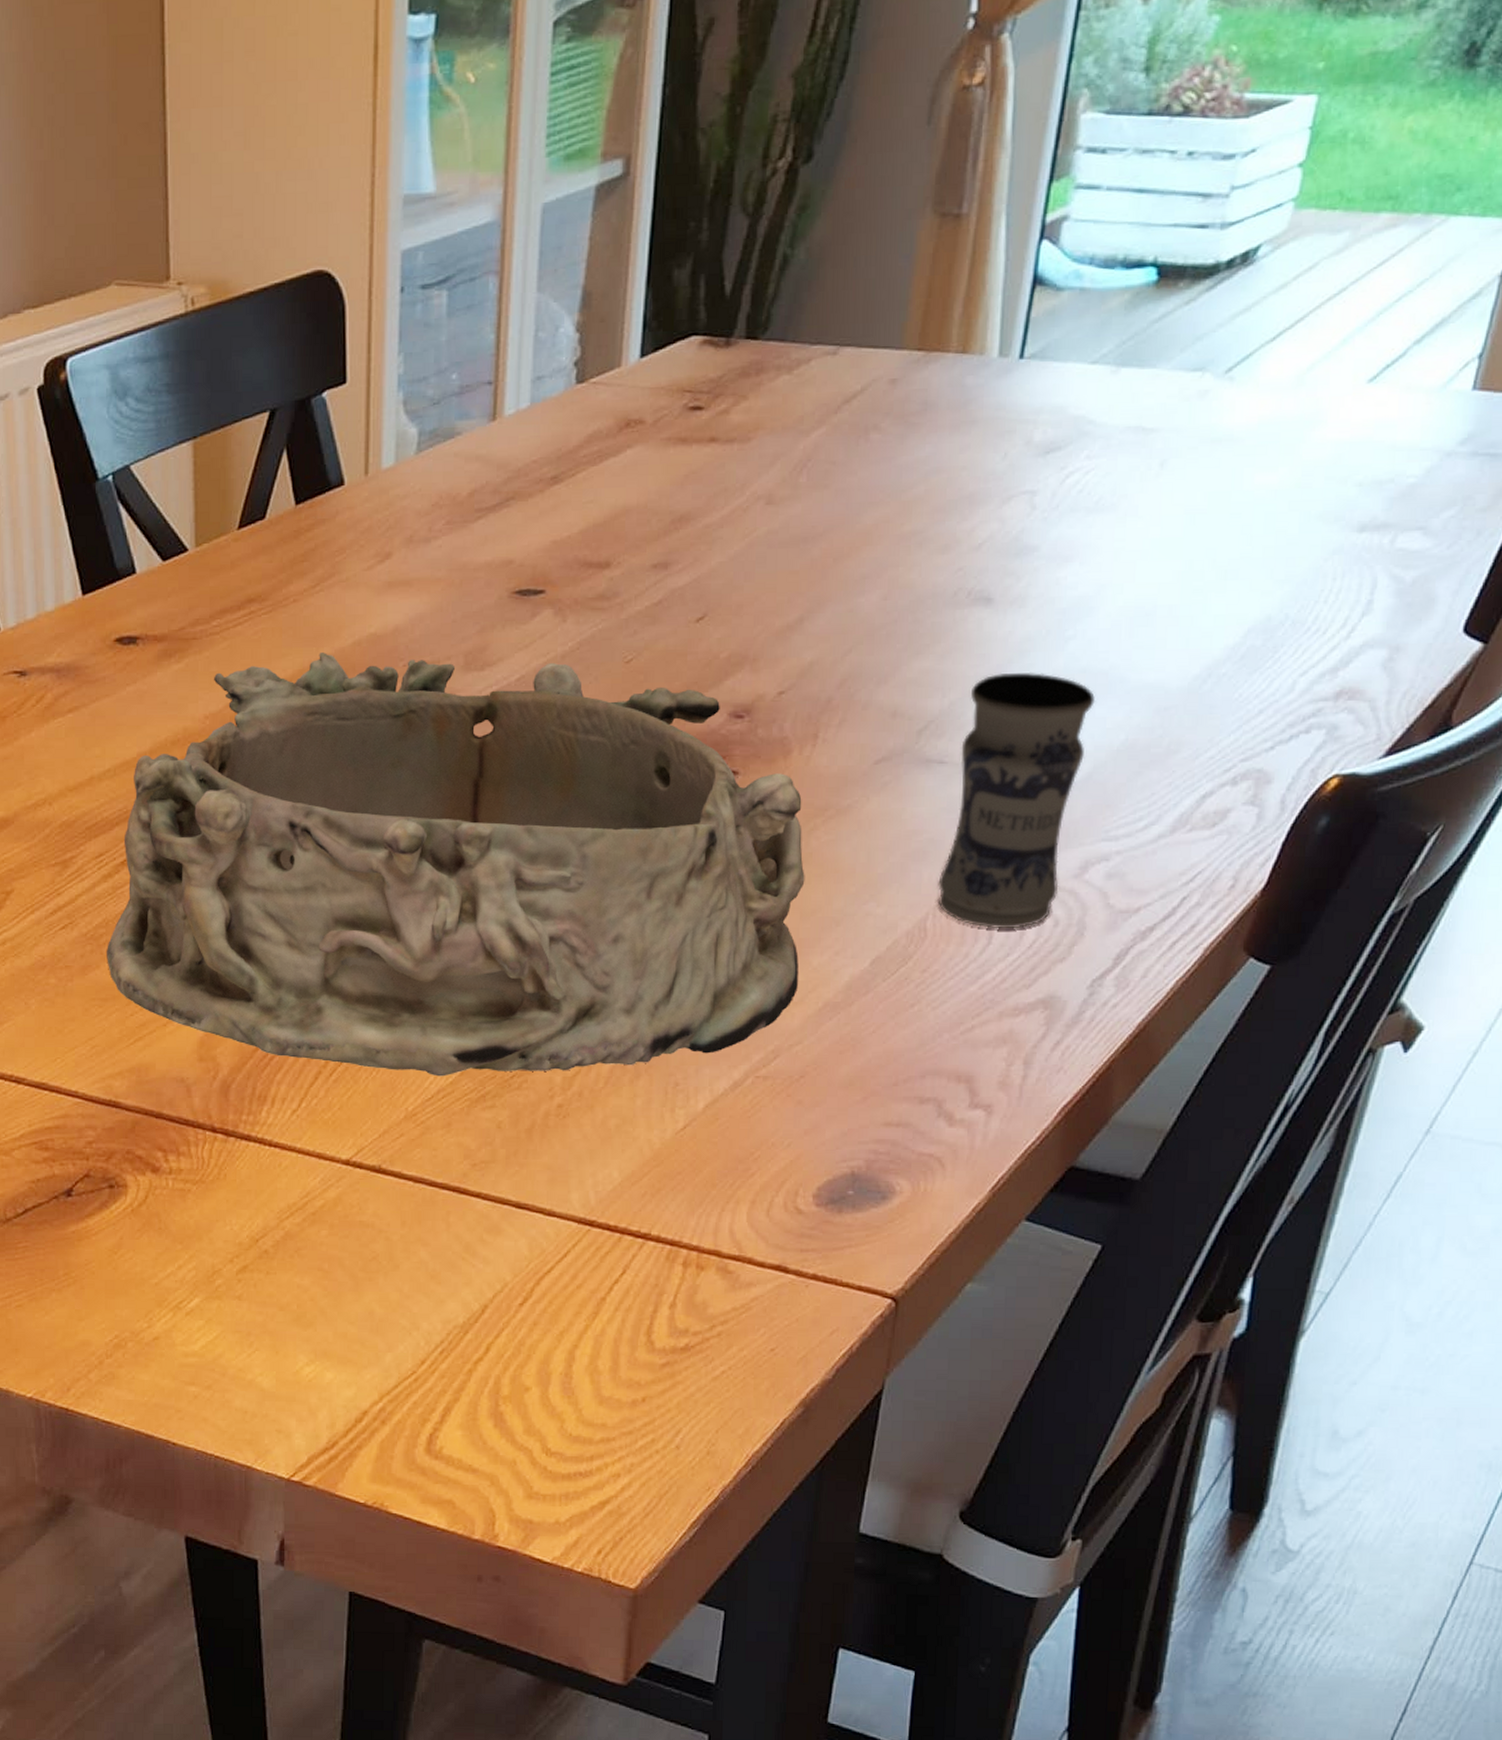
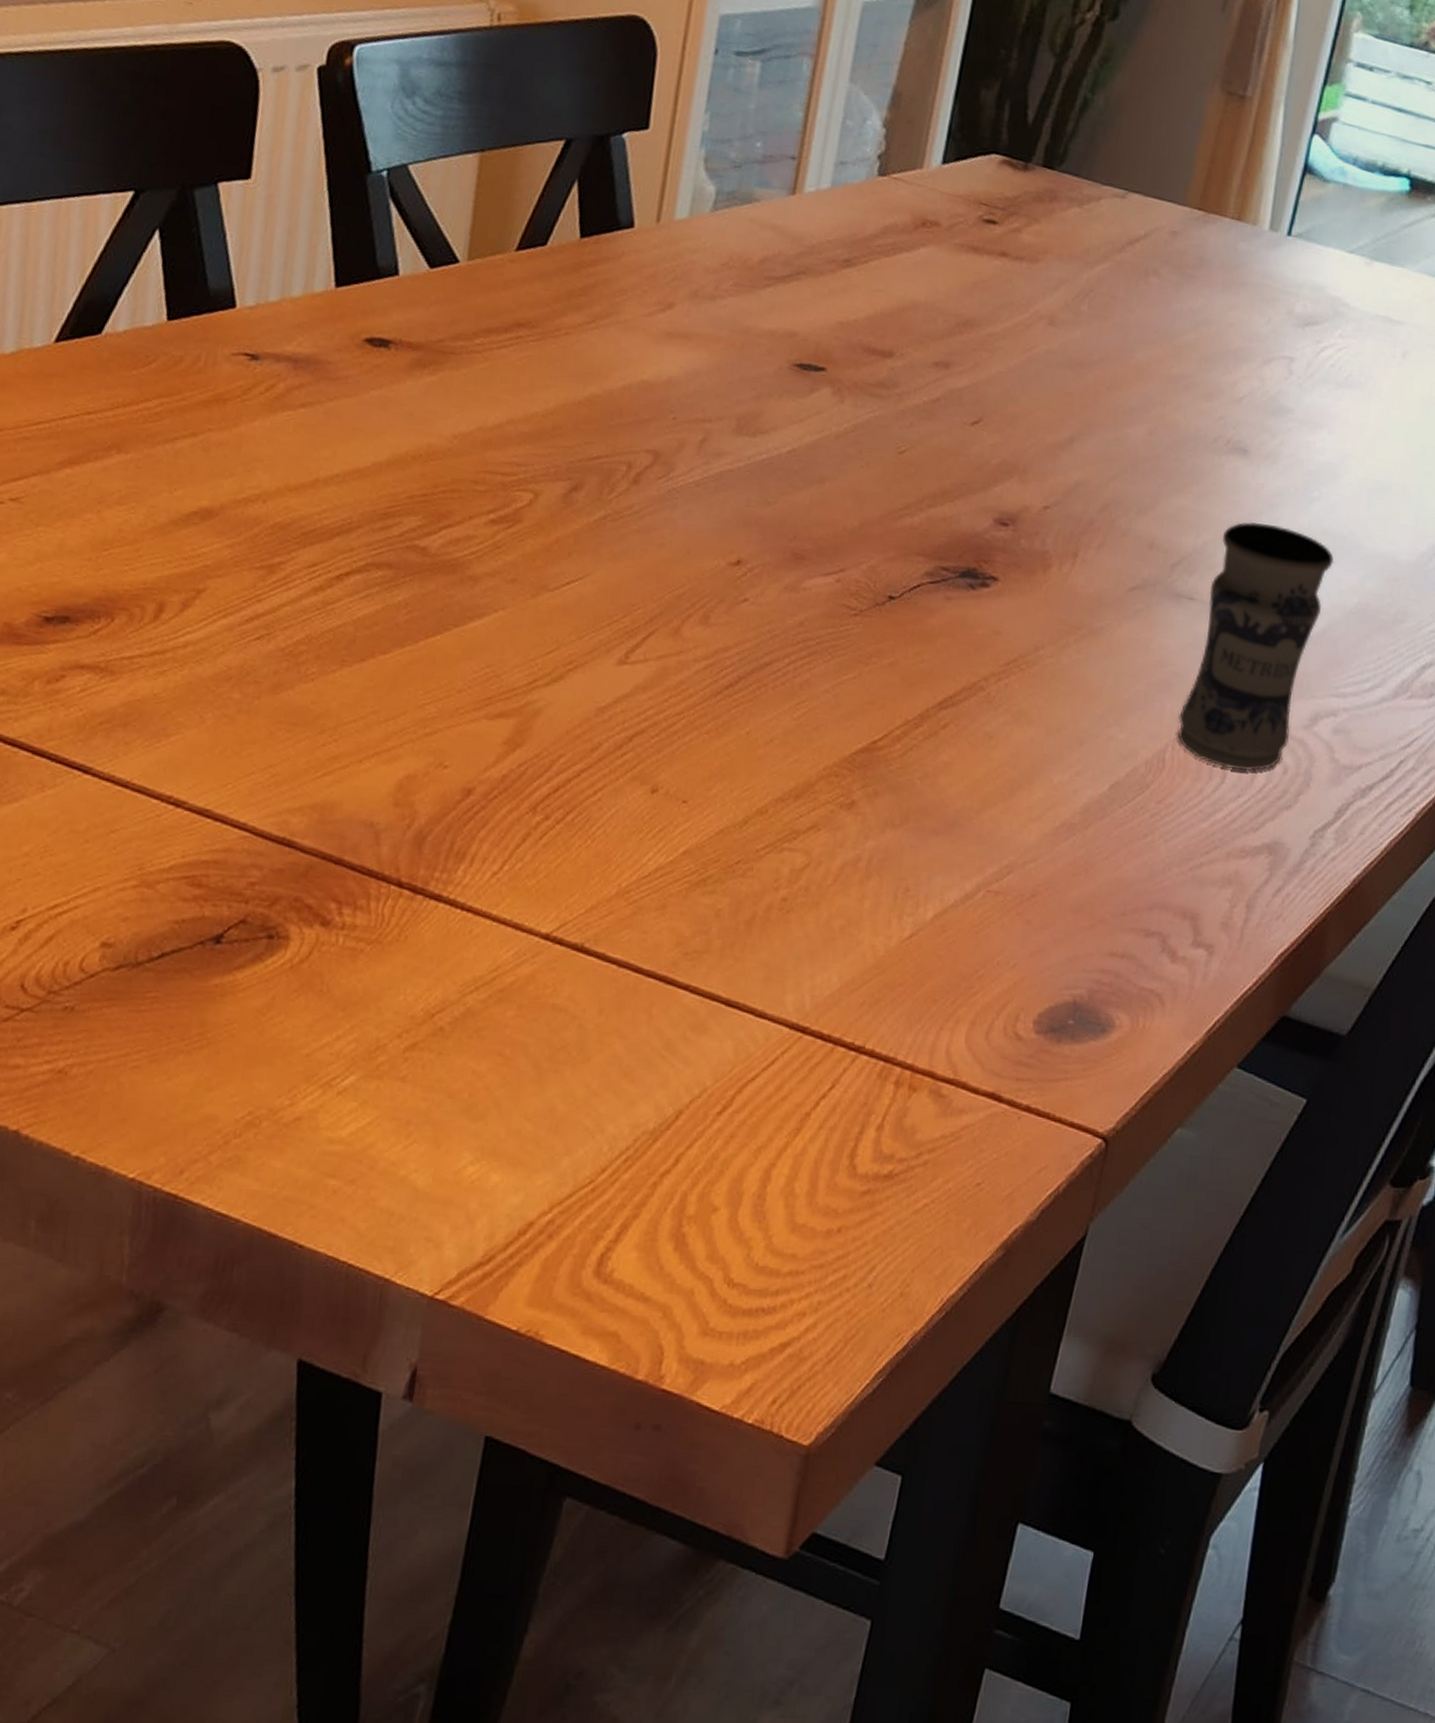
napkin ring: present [107,653,805,1077] -> none [303,391,1057,865]

